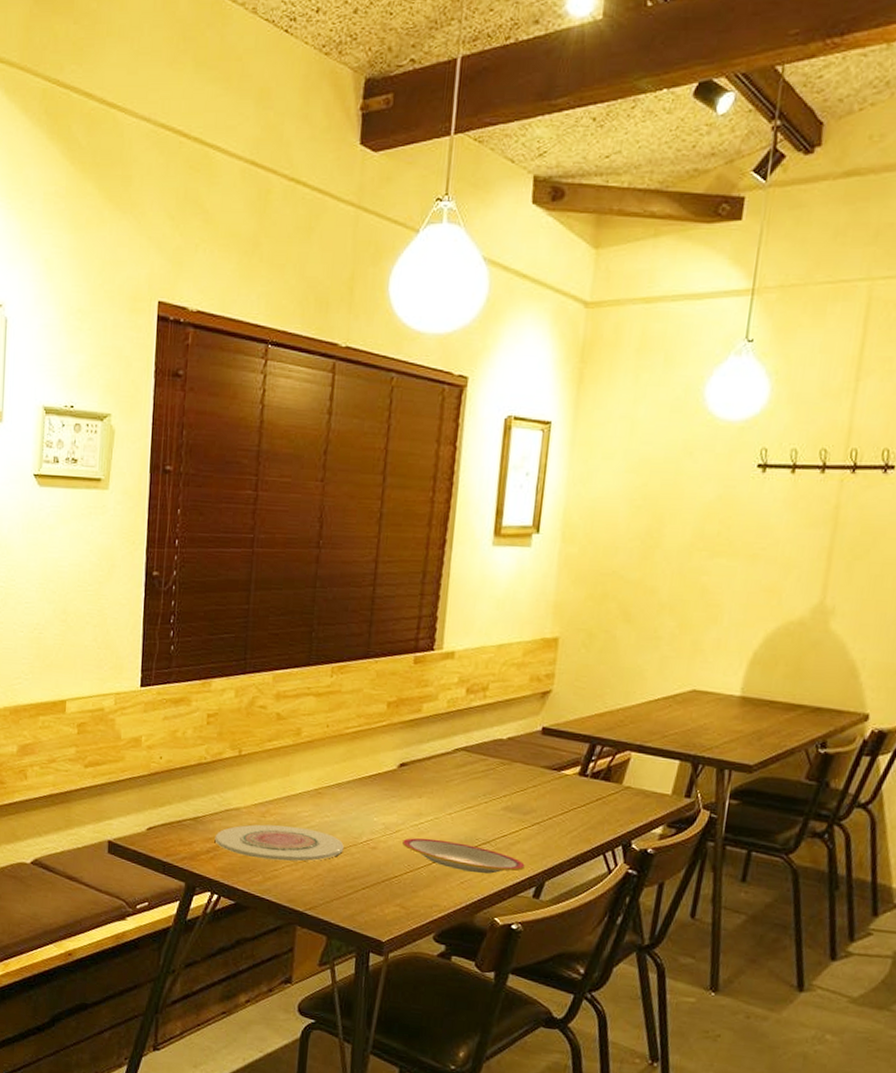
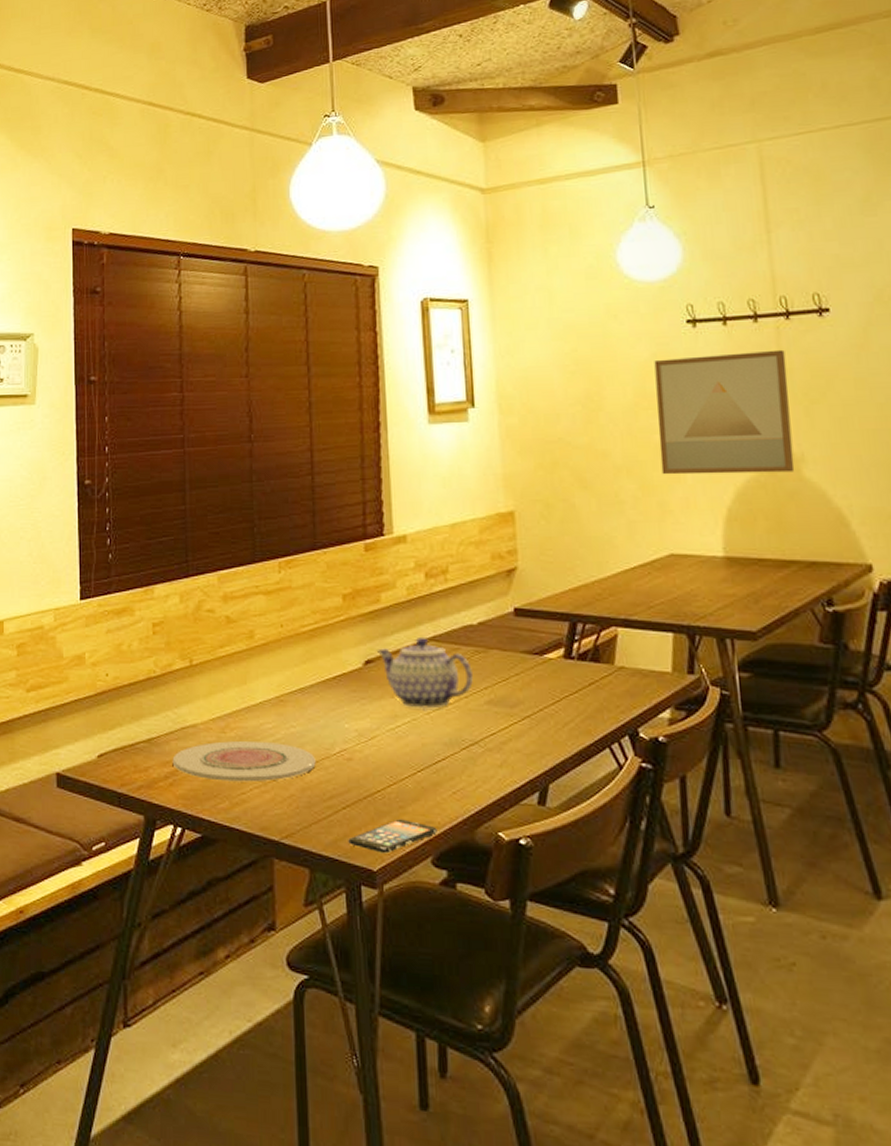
smartphone: none [363,900,442,929] -> present [348,818,437,854]
plate: present [402,838,525,874] -> none [380,743,522,781]
teapot: none [411,746,495,811] -> present [376,636,473,709]
wall art: none [701,502,843,624] -> present [654,349,795,475]

